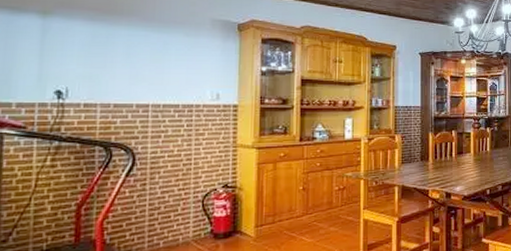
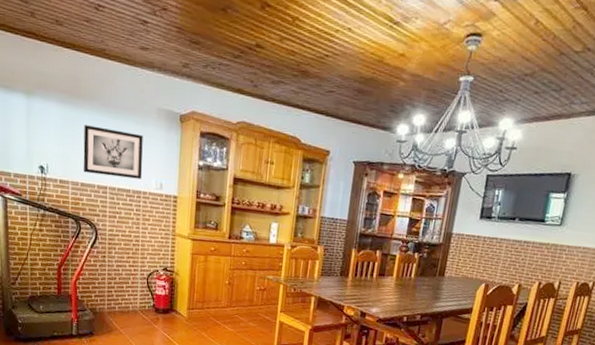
wall art: none [117,41,195,92] -> present [83,125,143,180]

